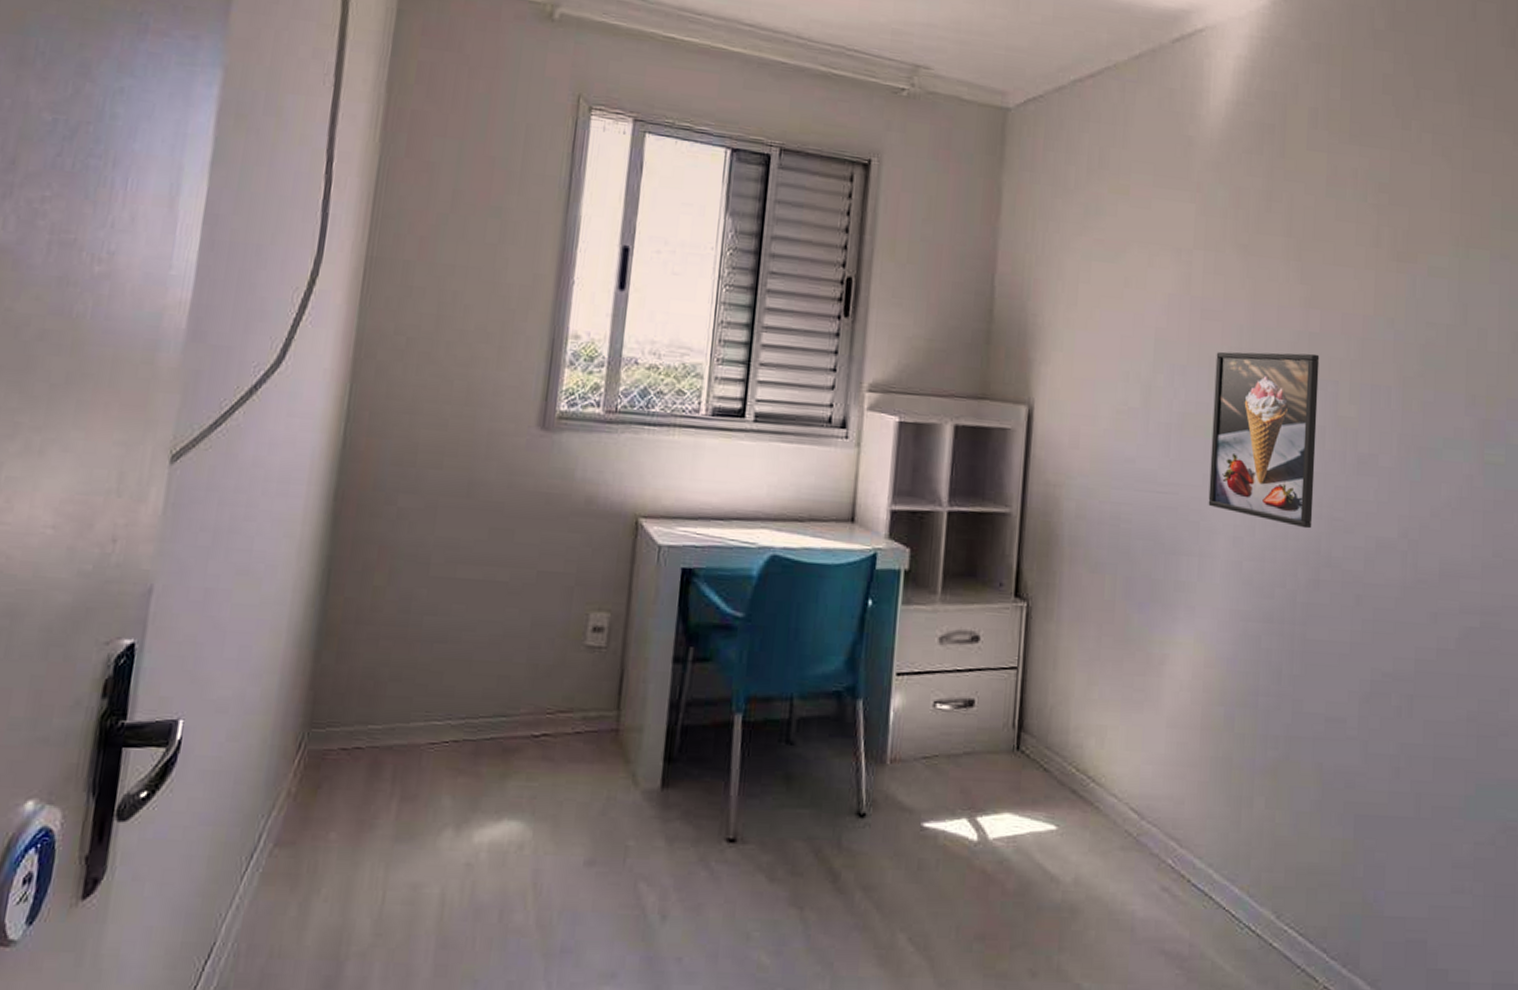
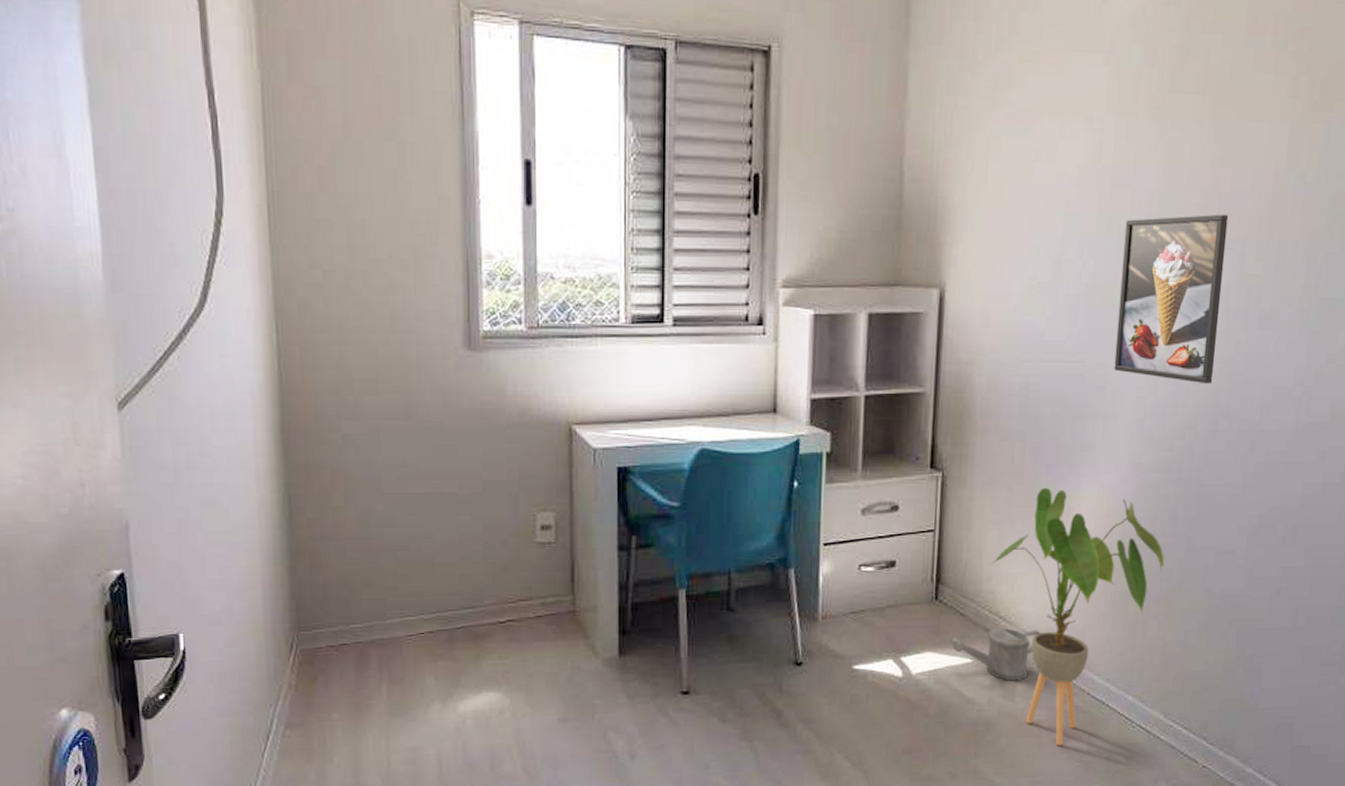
watering can: none [1034,790,1134,858] -> present [952,628,1041,681]
house plant: none [1078,628,1270,946] -> present [990,487,1165,746]

